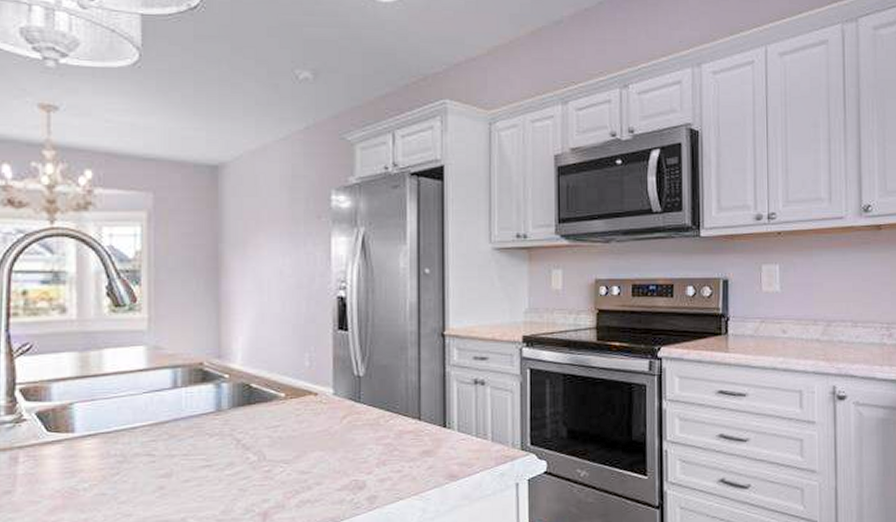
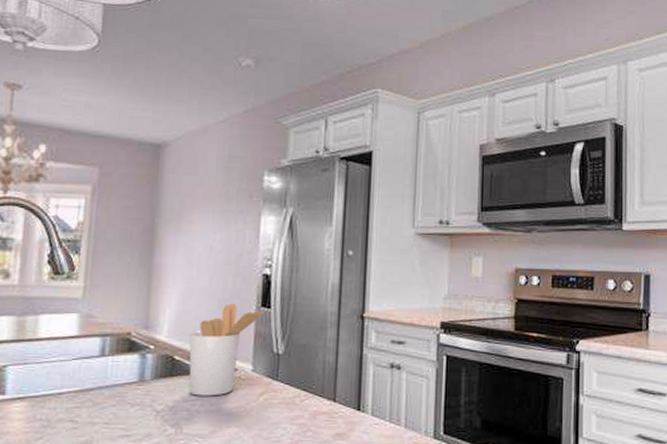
utensil holder: none [266,328,344,423] -> present [189,303,267,396]

